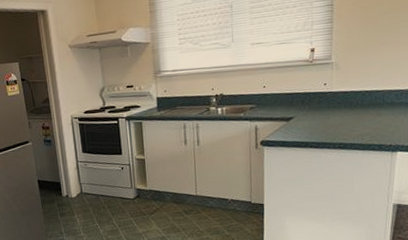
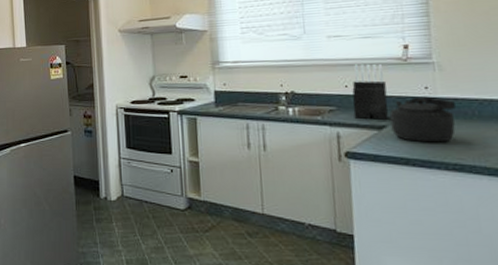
knife block: none [268,66,296,114] -> present [352,63,389,120]
kettle: none [296,91,345,129] -> present [389,96,456,143]

